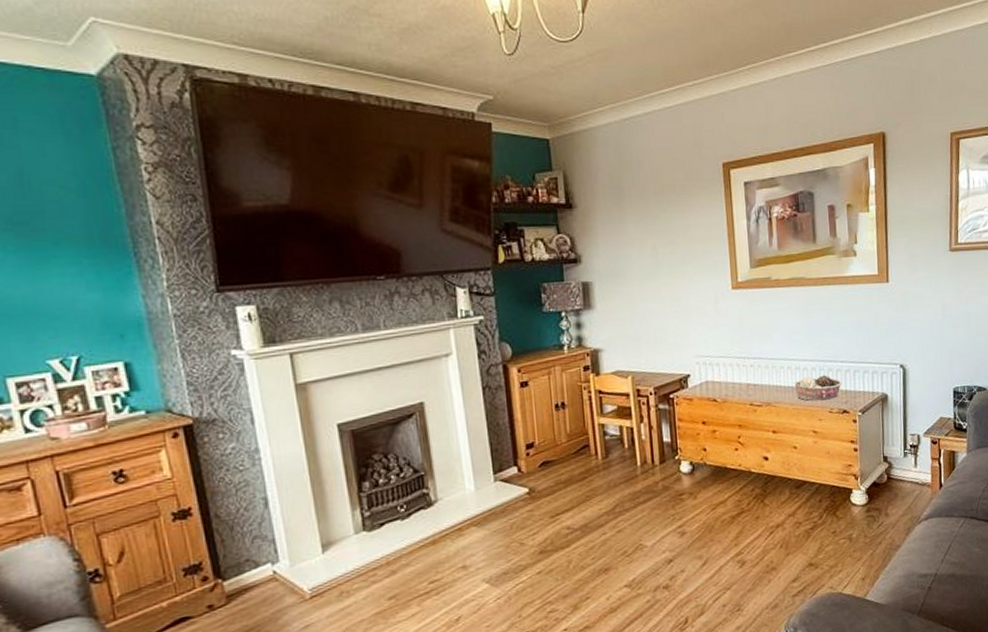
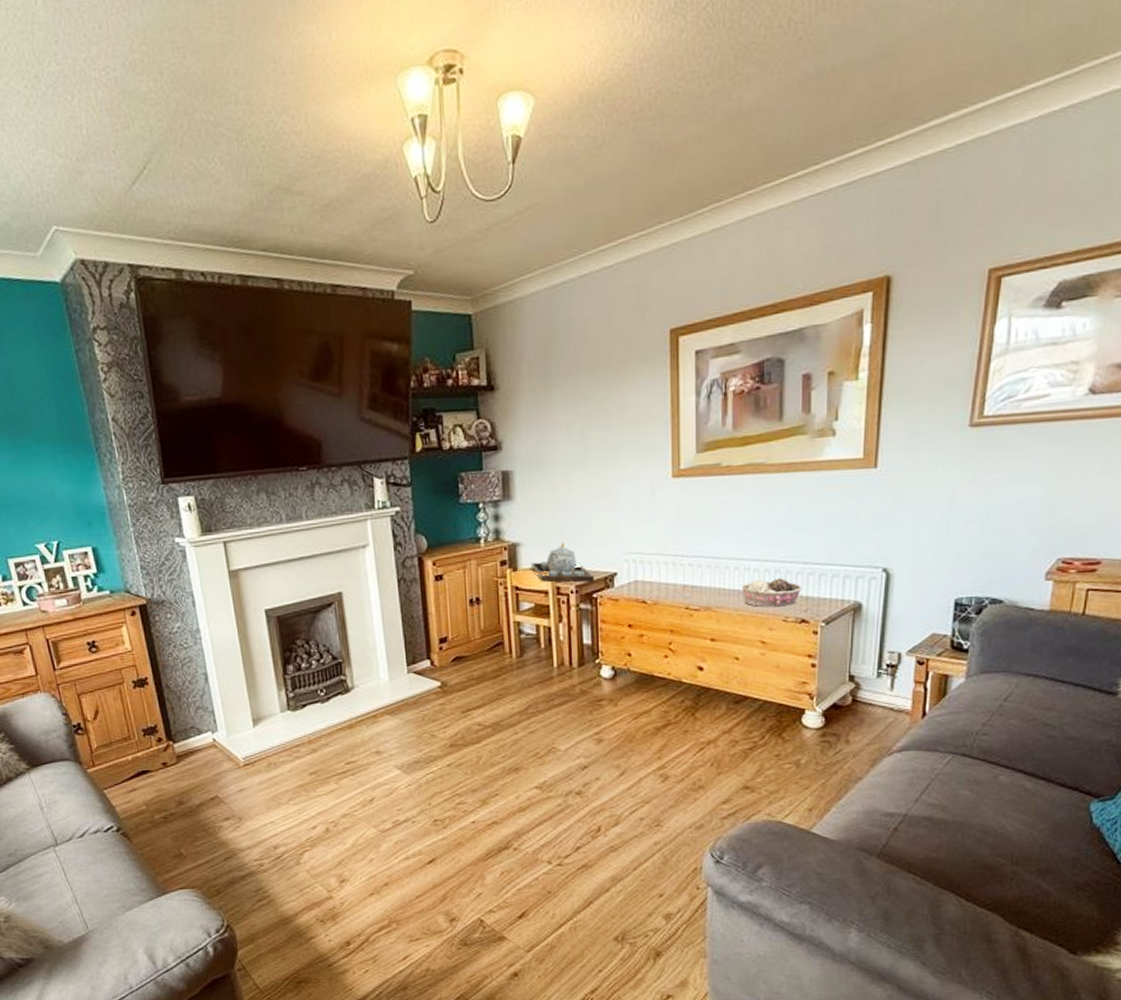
tea set: none [612,347,670,385] -> present [531,542,594,582]

